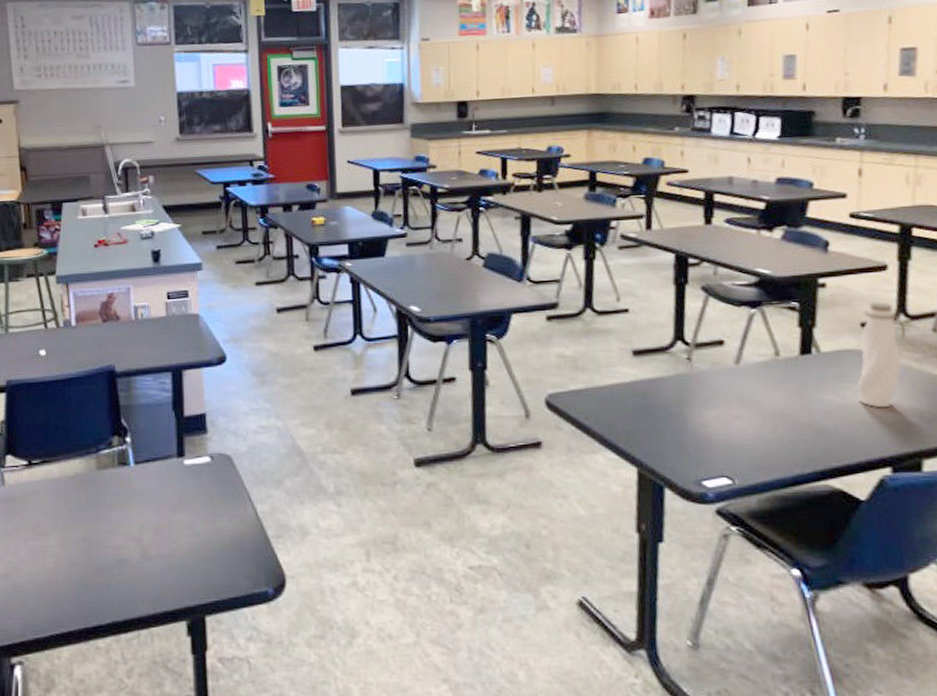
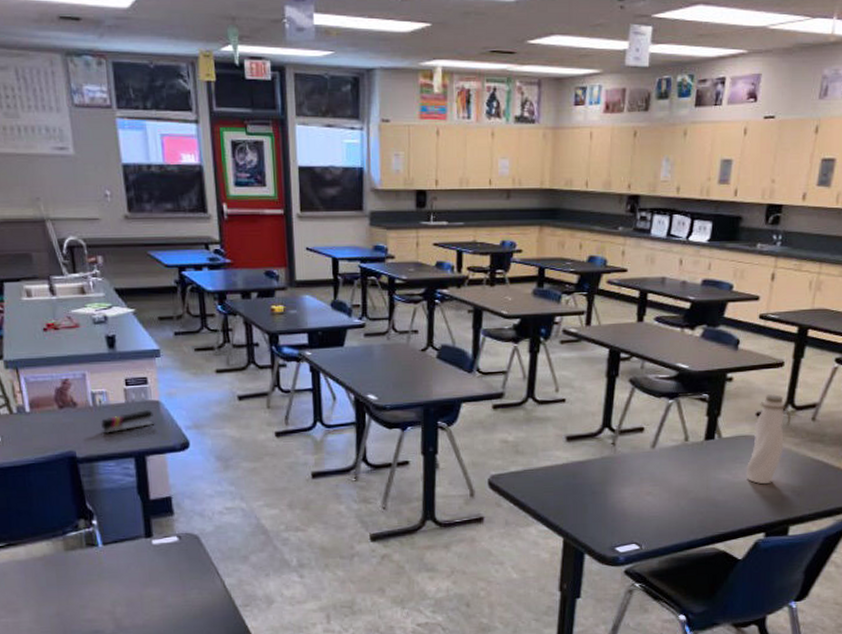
stapler: none [142,323,194,347] -> present [101,410,155,433]

